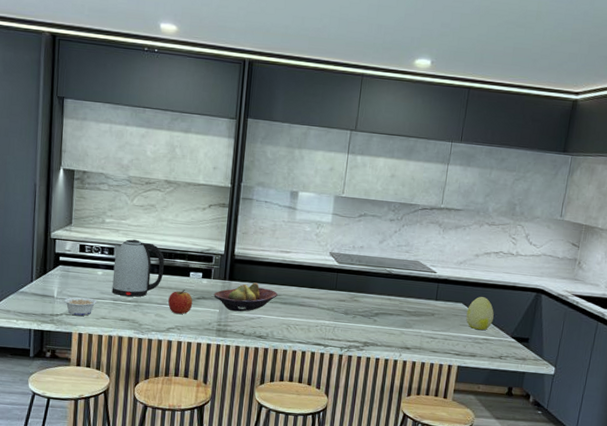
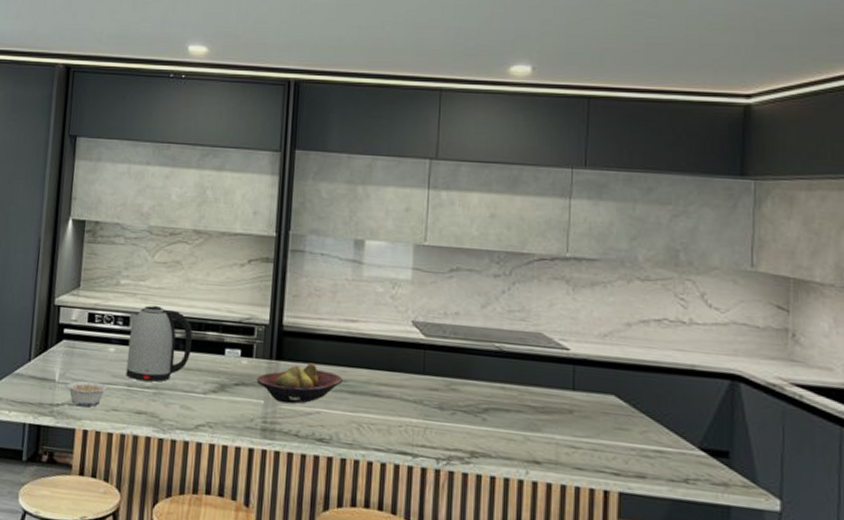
apple: present [168,290,193,314] -> none [197,372,229,406]
decorative egg: present [466,297,494,331] -> none [623,385,666,438]

